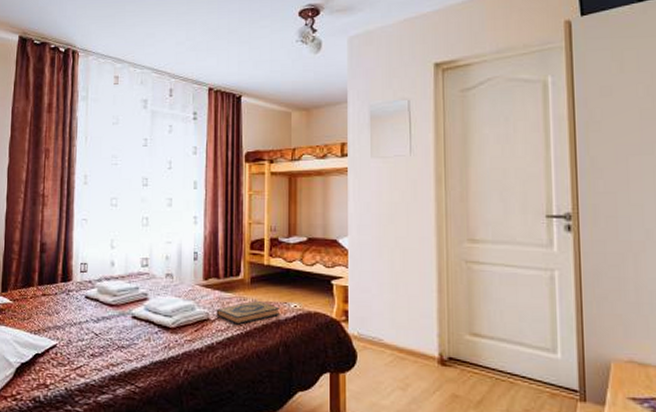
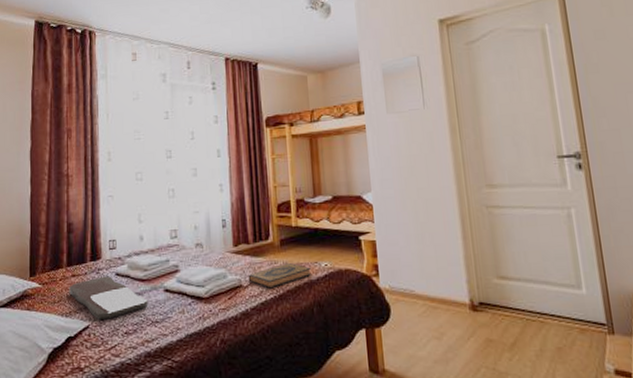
serving tray: none [39,298,116,341] -> present [69,276,148,321]

